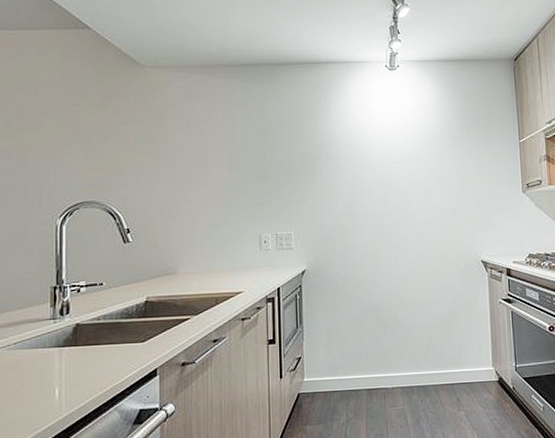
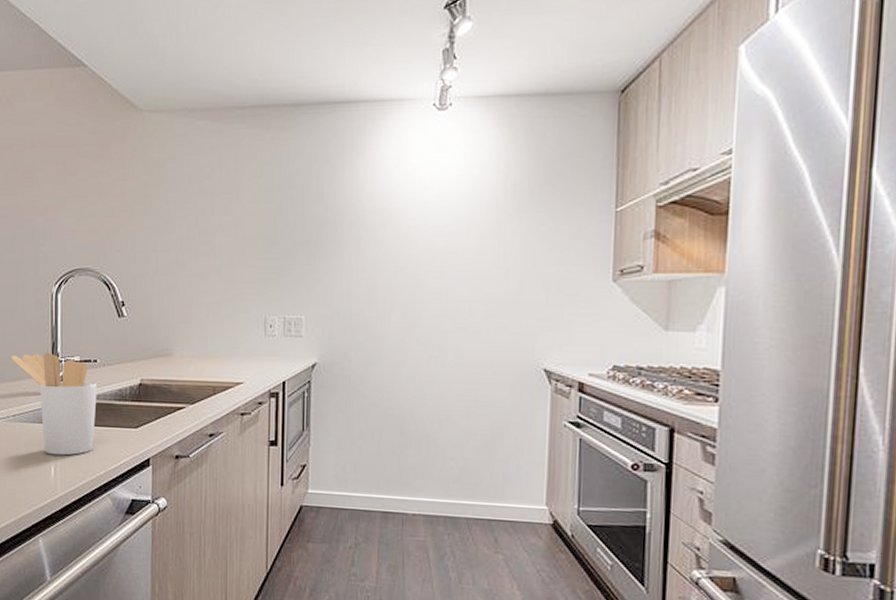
utensil holder: none [13,280,103,377] -> present [11,352,97,456]

